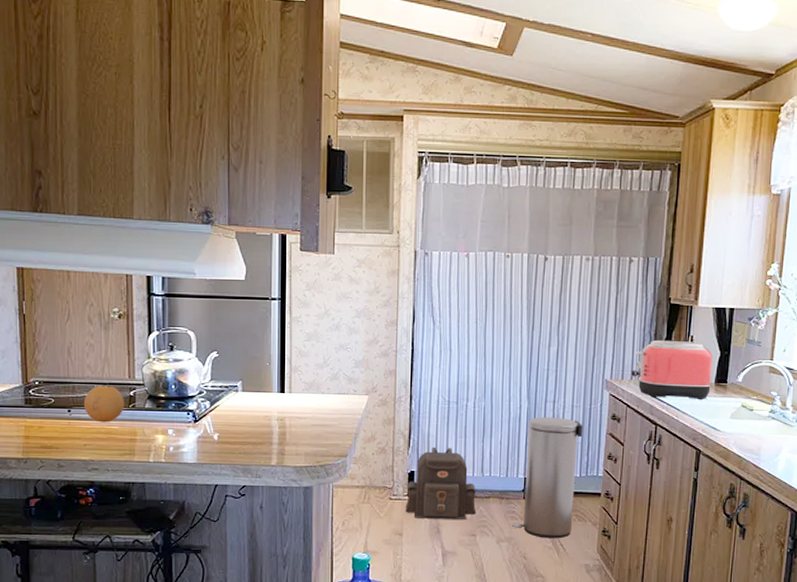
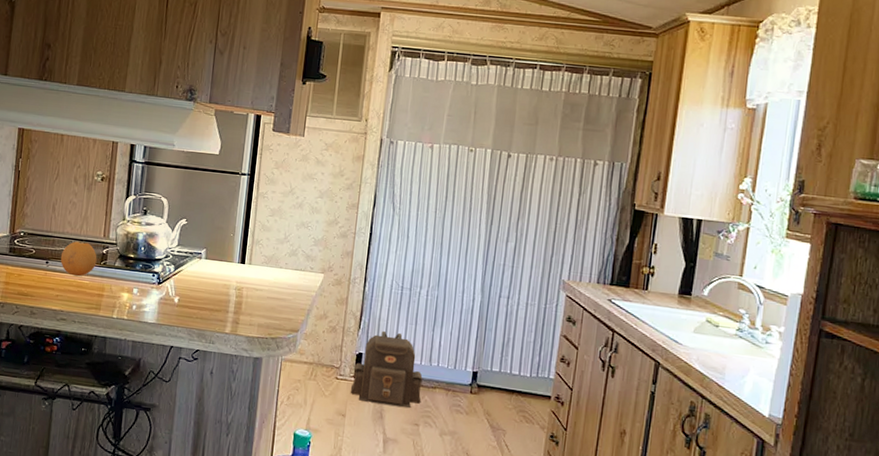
pedal bin: present [511,416,583,539] -> none [456,311,537,439]
toaster: present [631,341,713,400] -> none [590,245,677,311]

